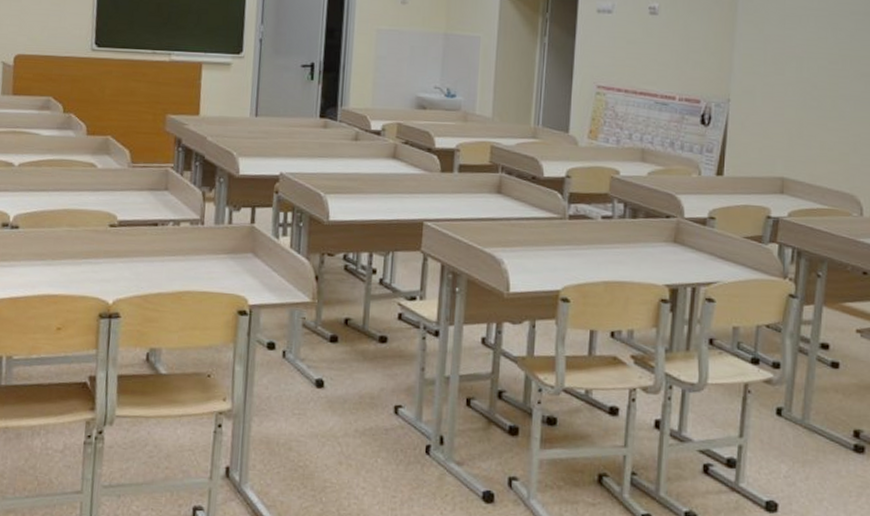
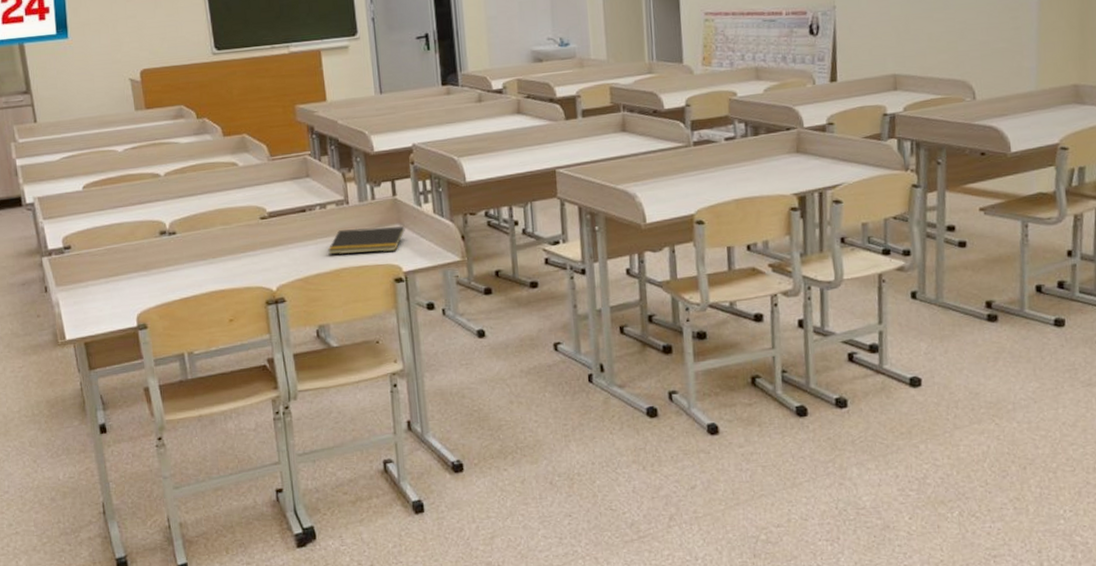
notepad: none [173,251,258,282] -> present [328,225,405,255]

